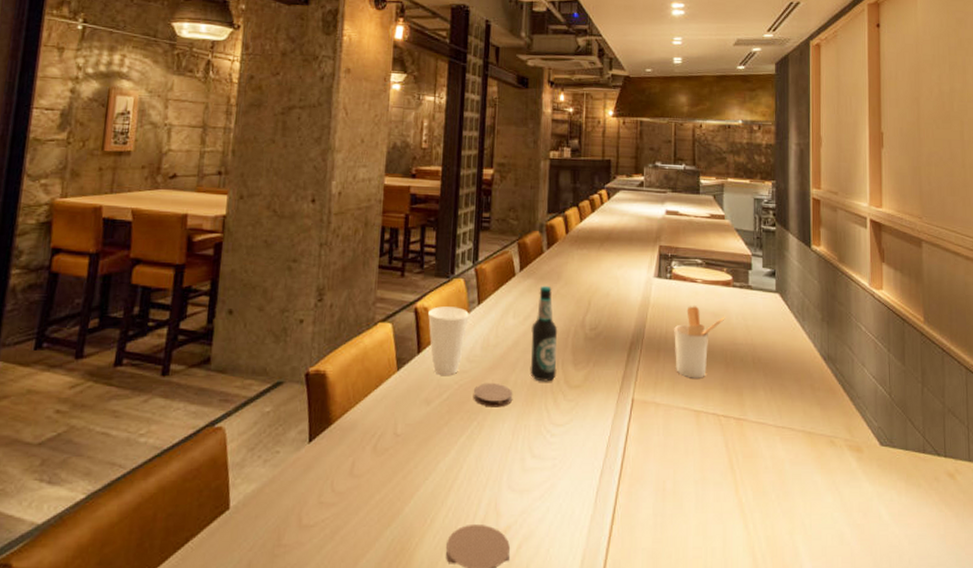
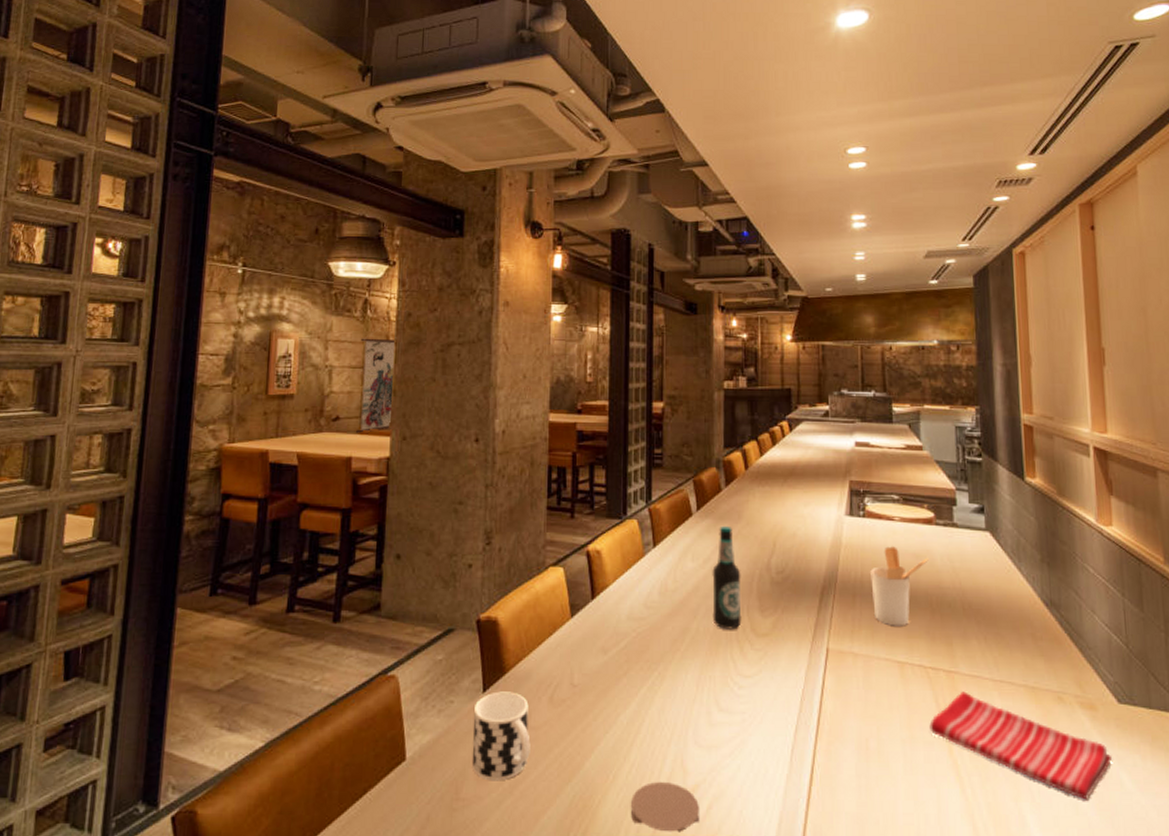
wall scroll: none [192,89,236,191] -> present [355,327,394,433]
cup: none [295,441,353,527] -> present [472,691,531,781]
cup: present [428,306,469,375] -> none [601,549,644,622]
coaster: present [474,382,513,407] -> none [653,630,696,657]
dish towel: none [719,437,874,532] -> present [929,691,1113,800]

